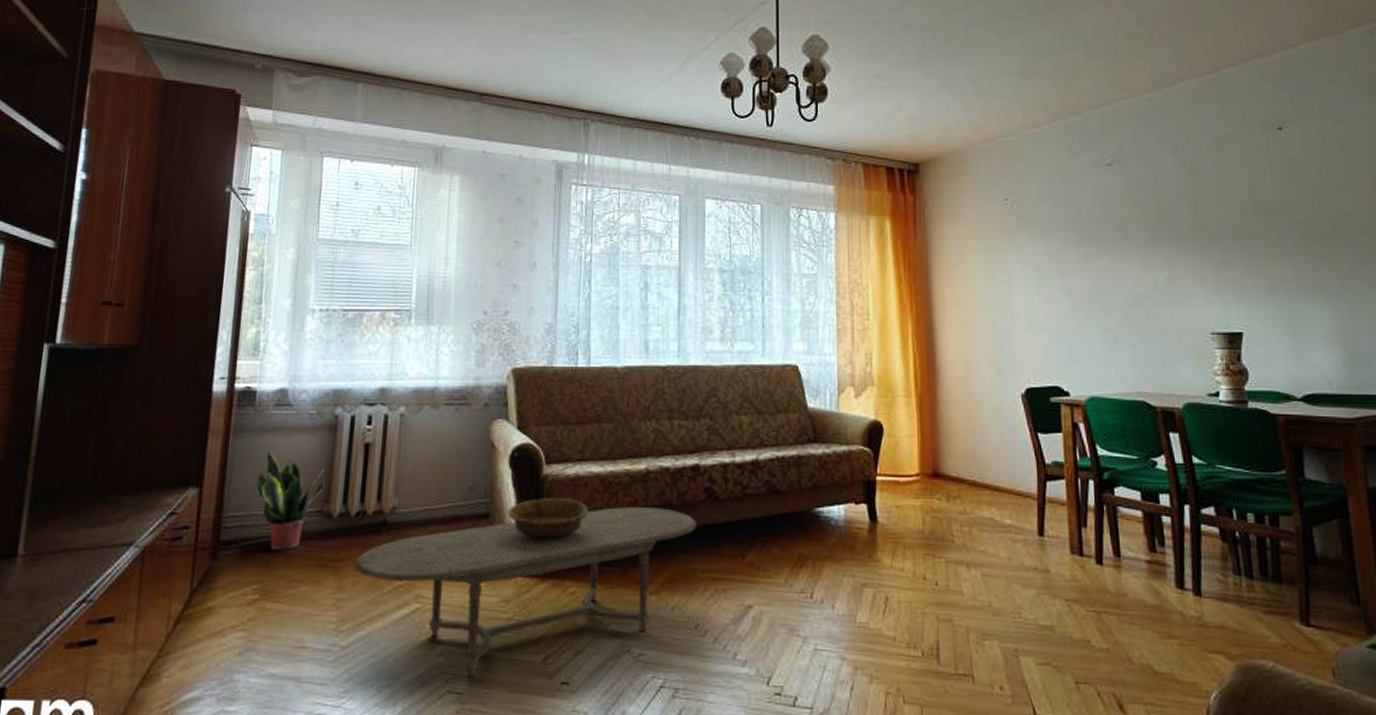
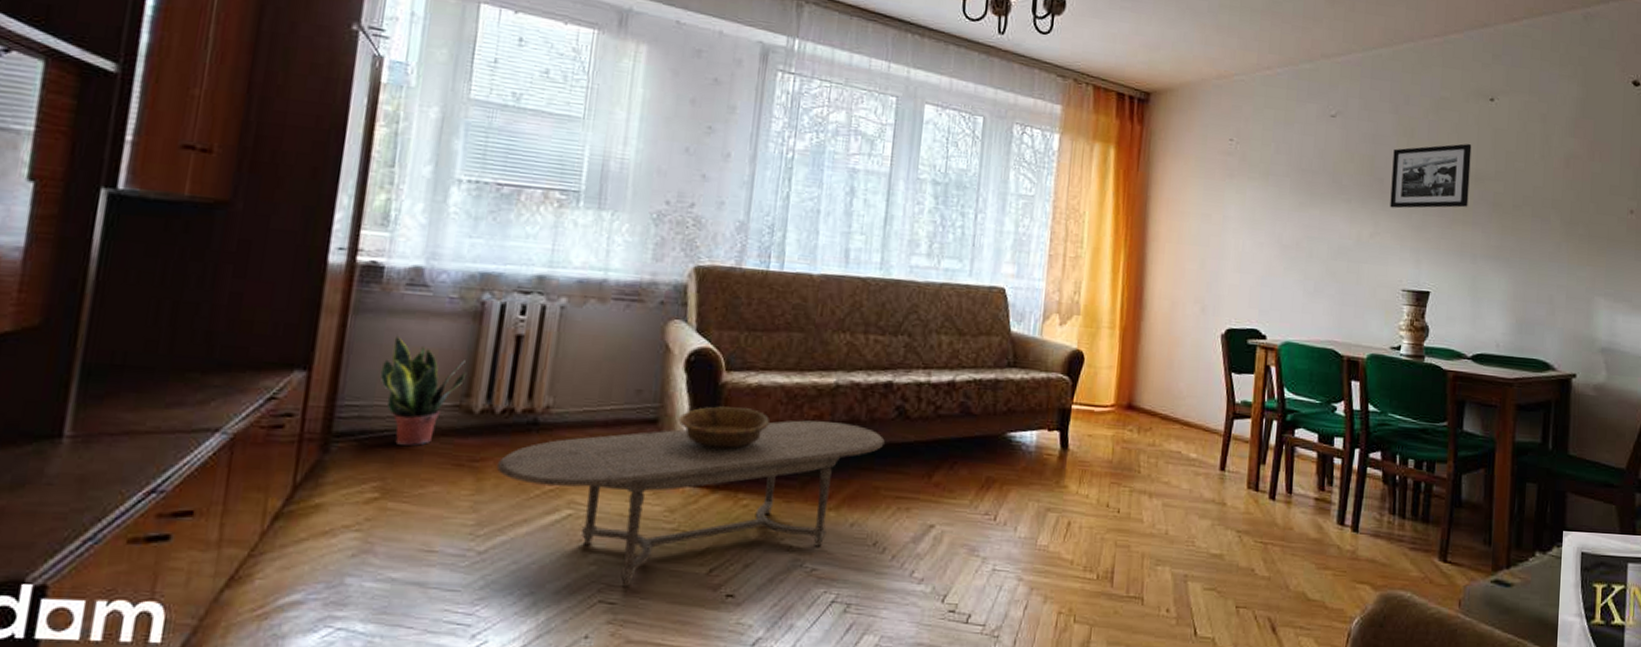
picture frame: none [1179,175,1271,250] -> present [1390,143,1472,209]

